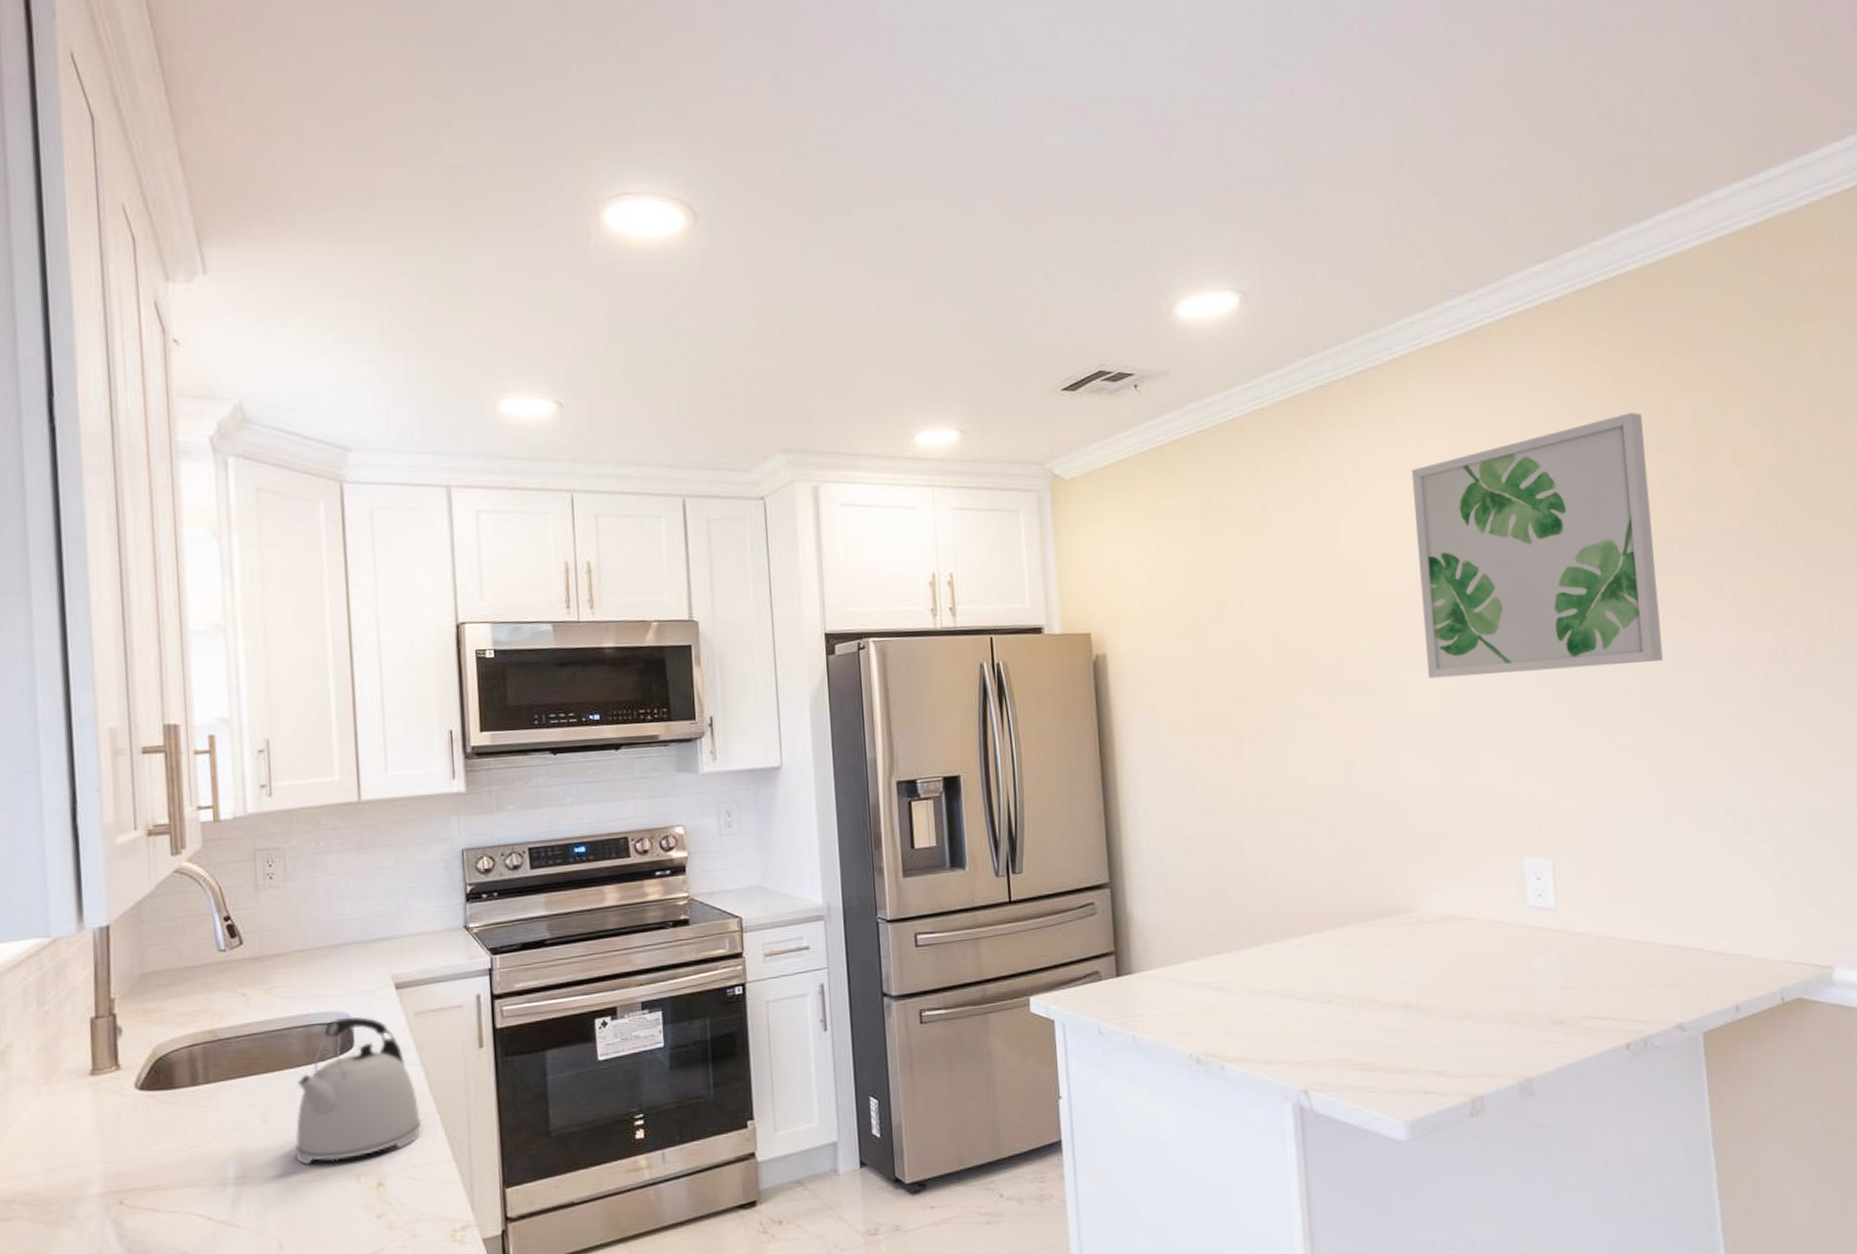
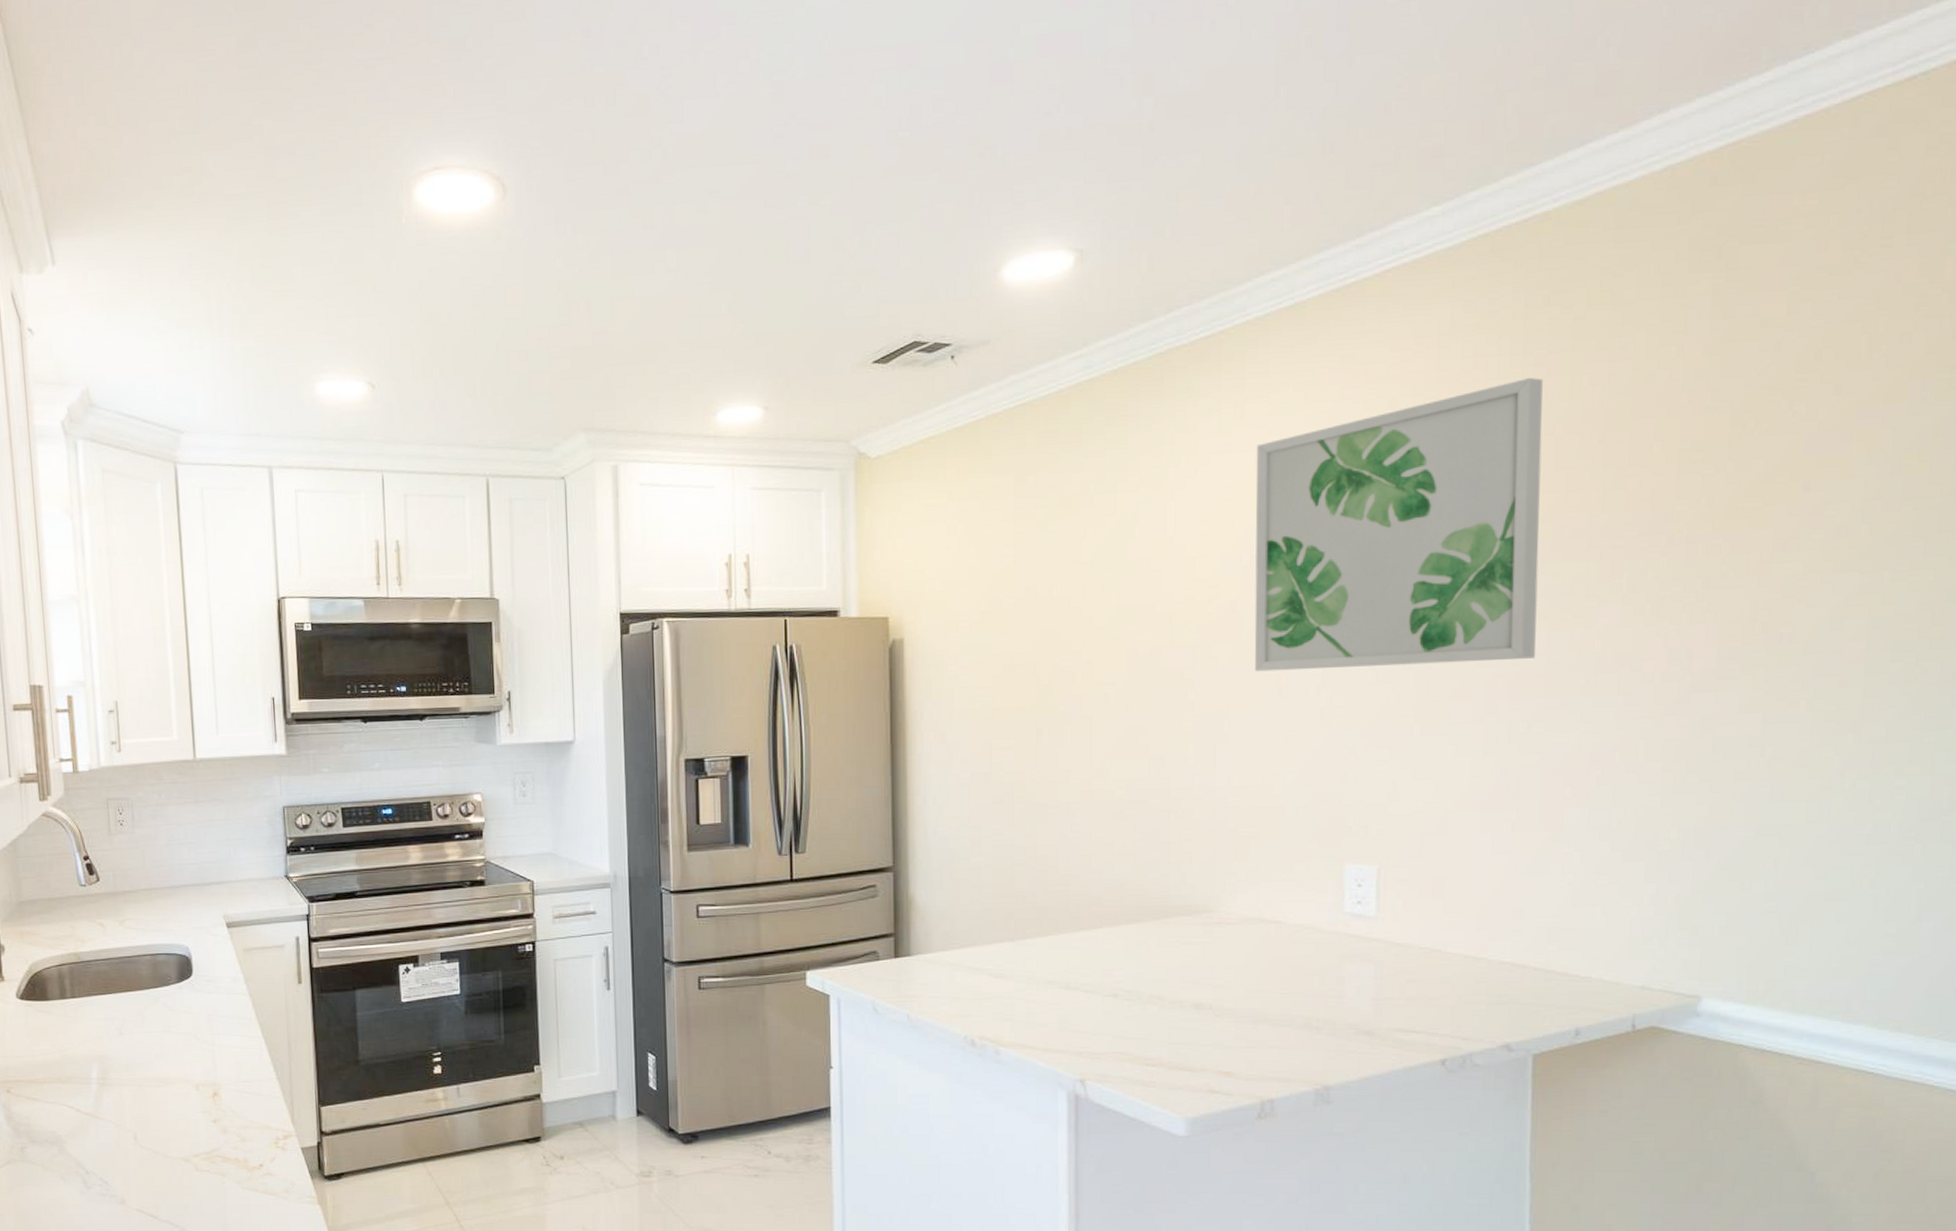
kettle: present [295,1016,421,1165] -> none [145,949,249,1073]

